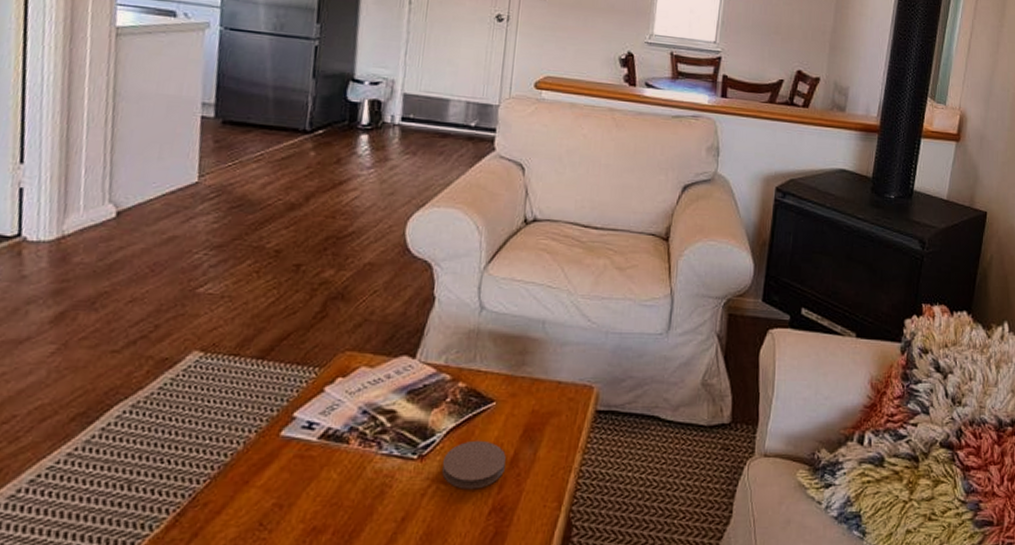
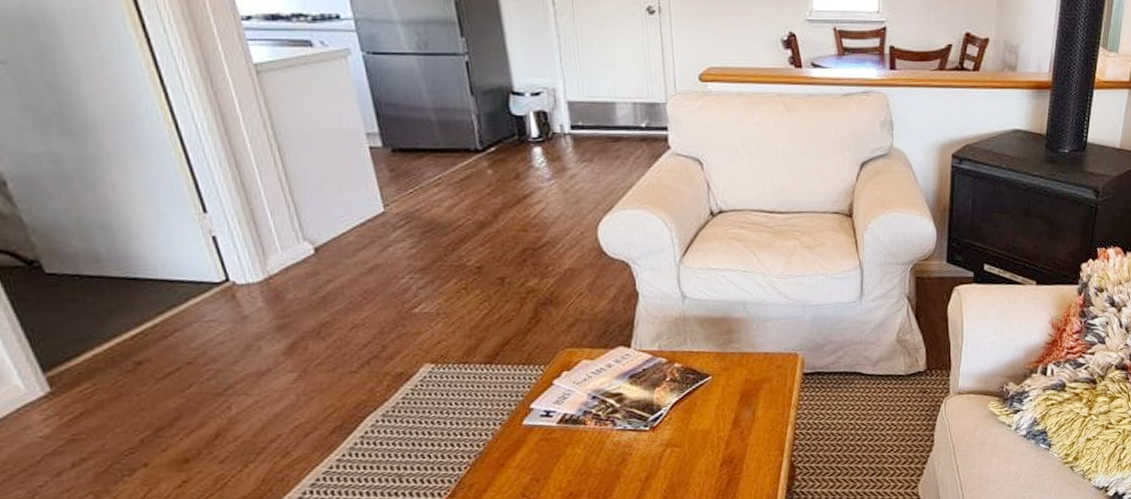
coaster: present [442,440,506,489] -> none [673,409,729,450]

